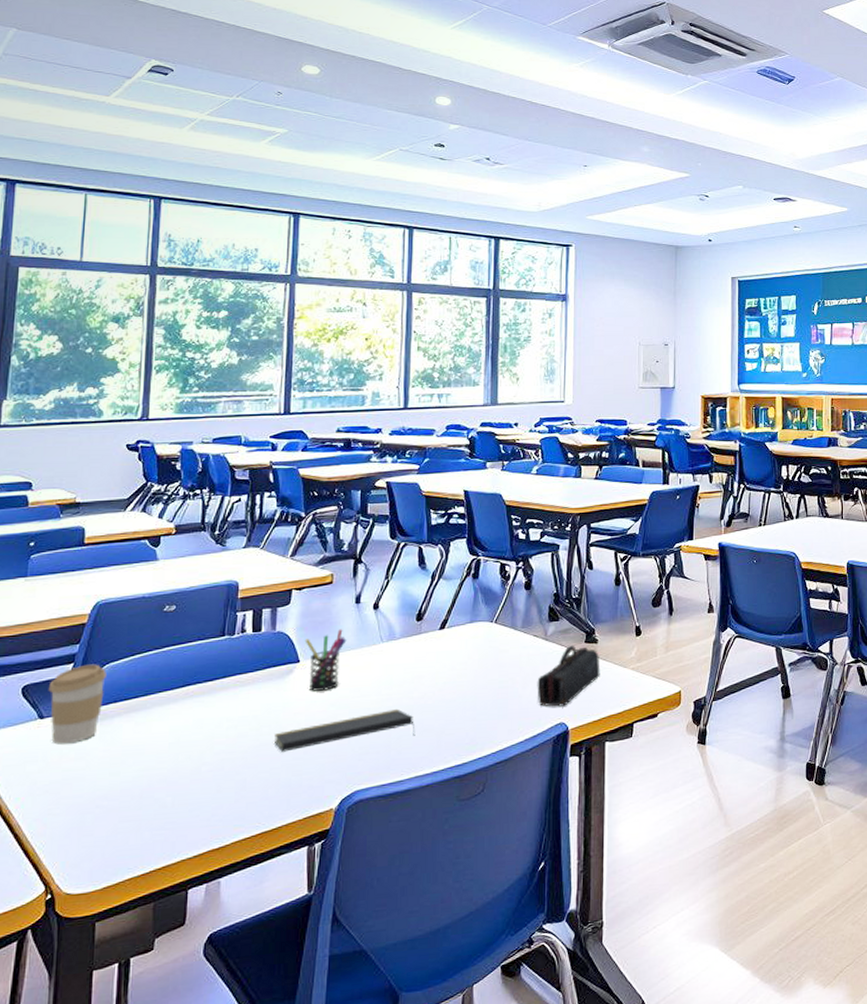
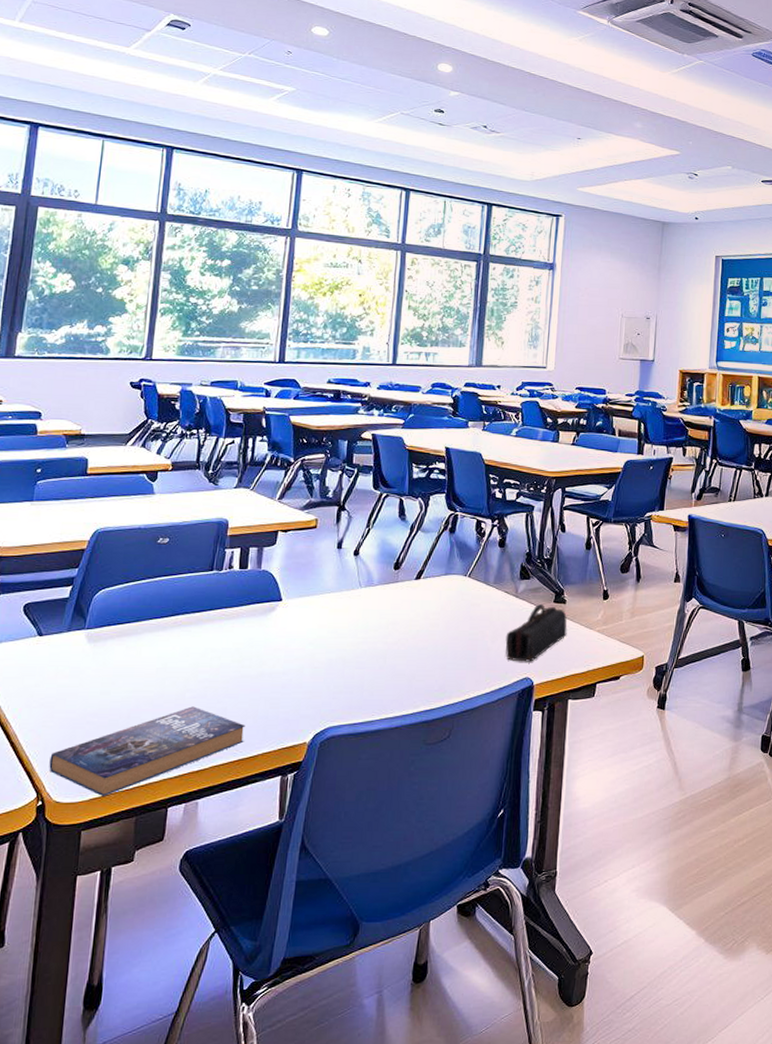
coffee cup: present [48,664,107,744] -> none [48,588,102,661]
book: none [57,780,267,885] -> present [49,706,246,797]
notepad: present [275,708,415,752] -> none [255,652,388,685]
pen holder: present [304,629,347,691] -> none [287,572,327,630]

